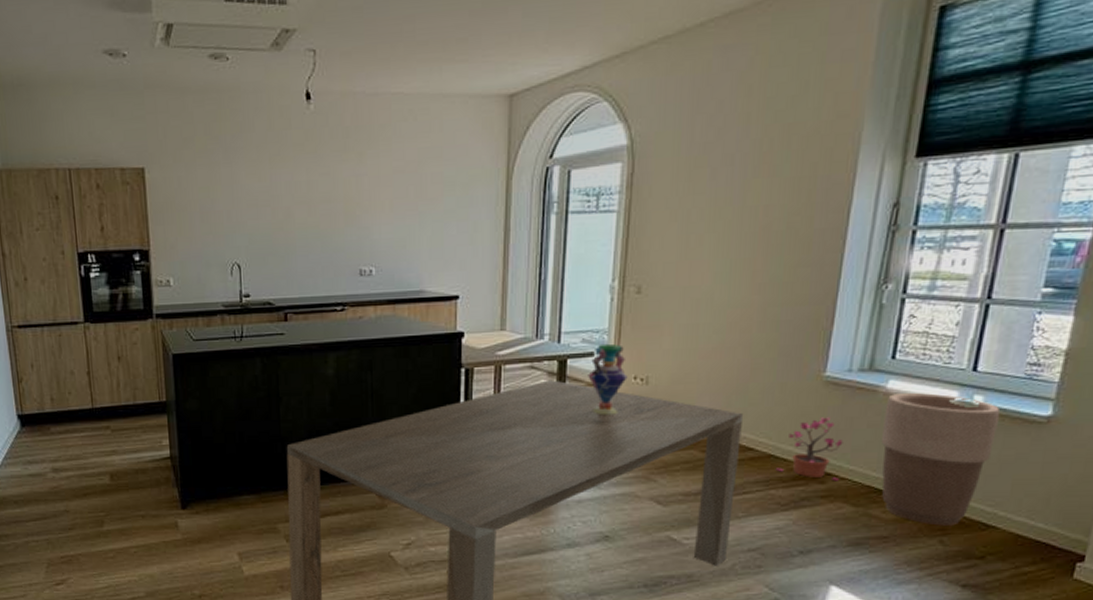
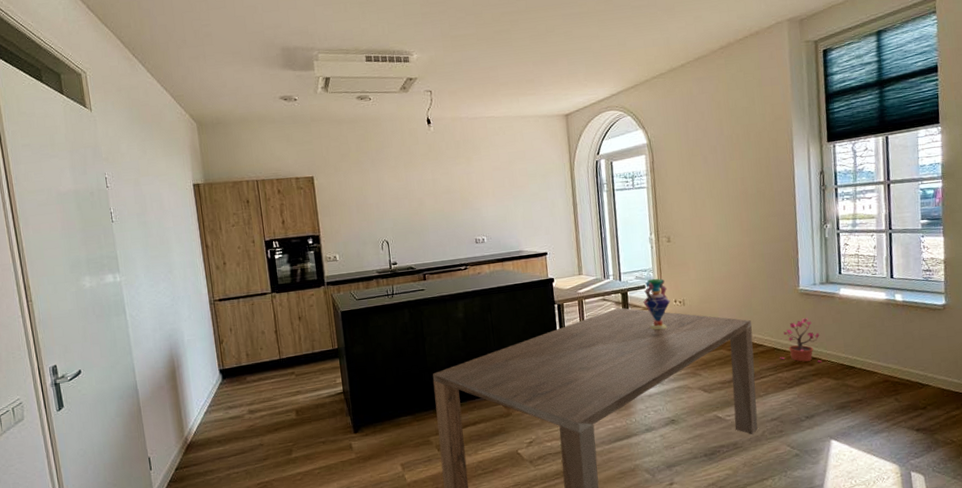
planter: present [882,392,1001,526] -> none [841,295,915,389]

